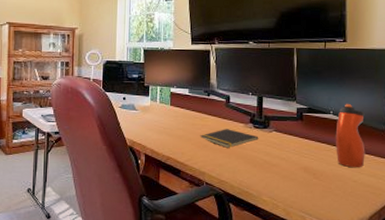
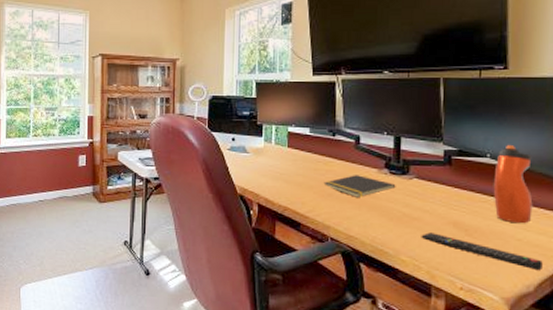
remote control: none [279,176,373,206] -> present [421,232,543,271]

